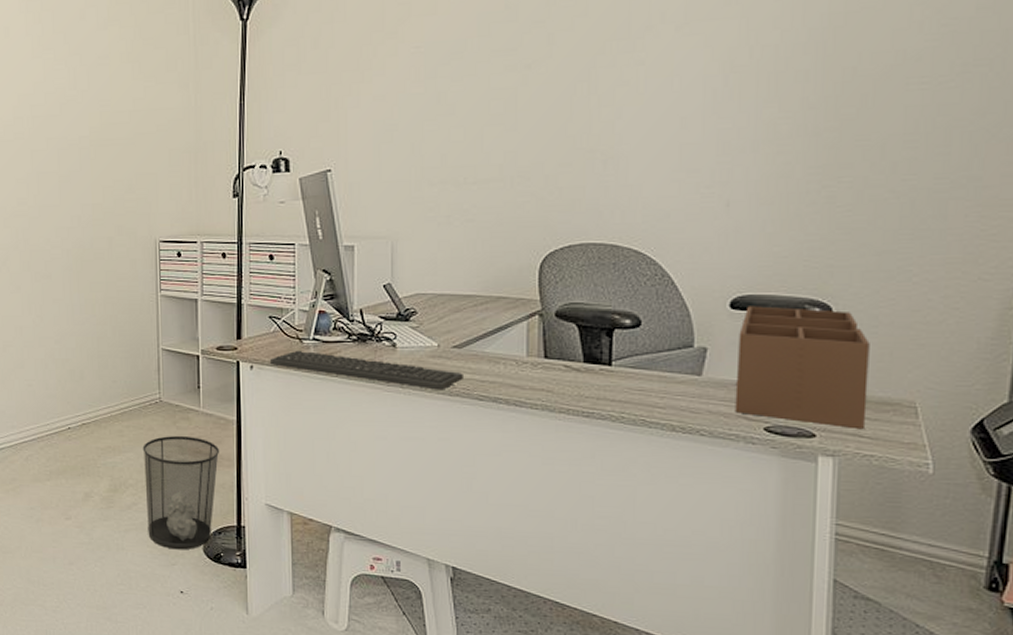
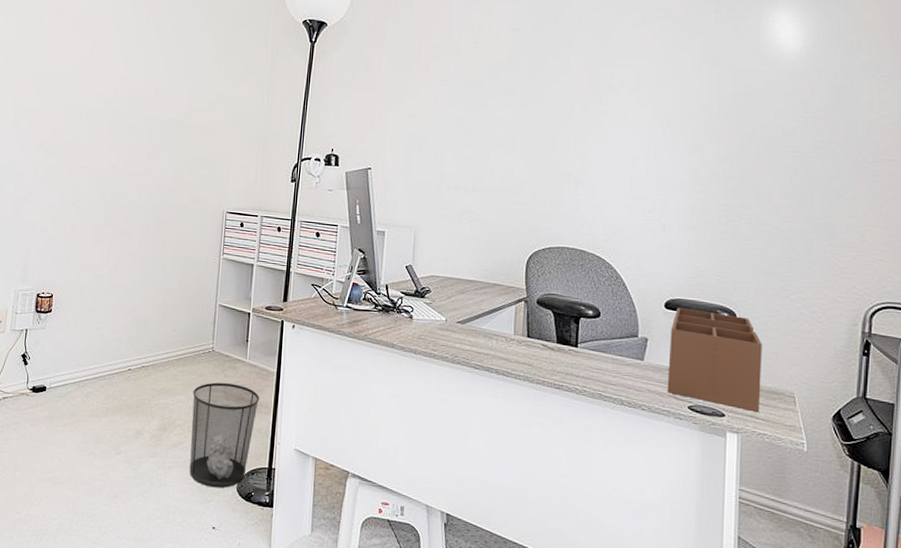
computer keyboard: present [270,350,463,390] -> none [309,314,464,358]

